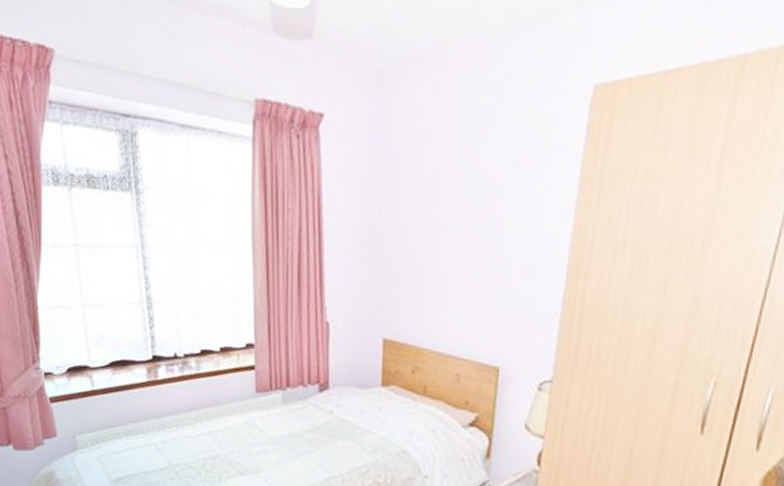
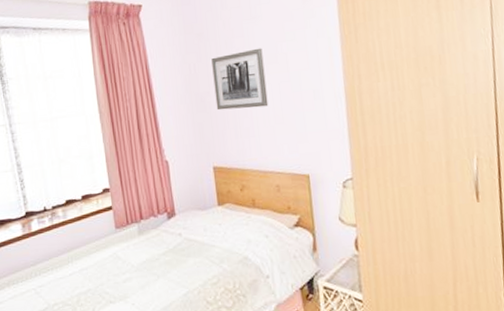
wall art: none [399,196,471,275] -> present [211,48,268,111]

